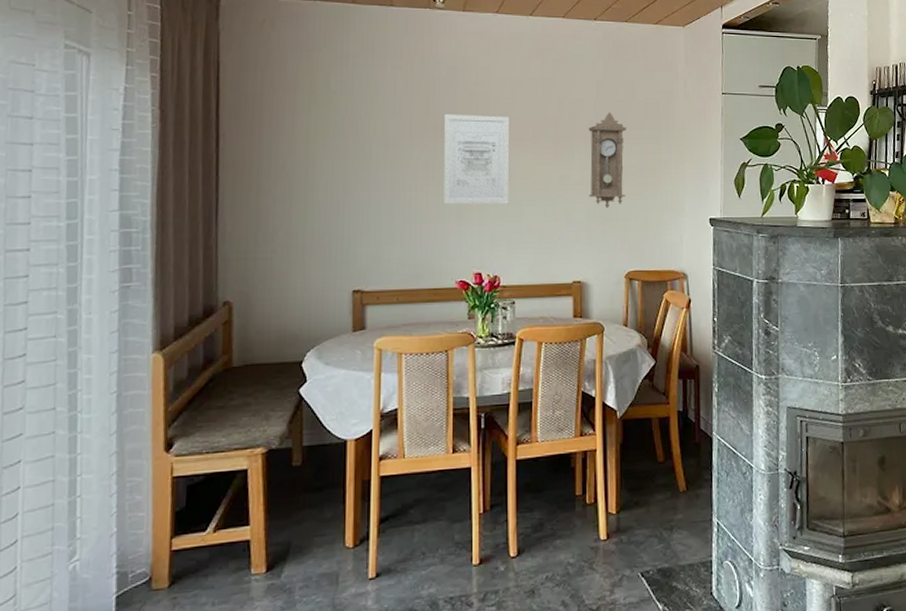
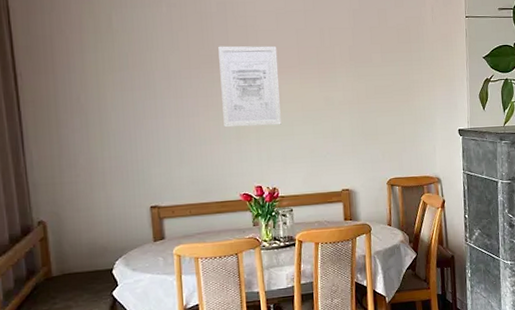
pendulum clock: present [588,112,626,208] -> none [348,38,384,125]

